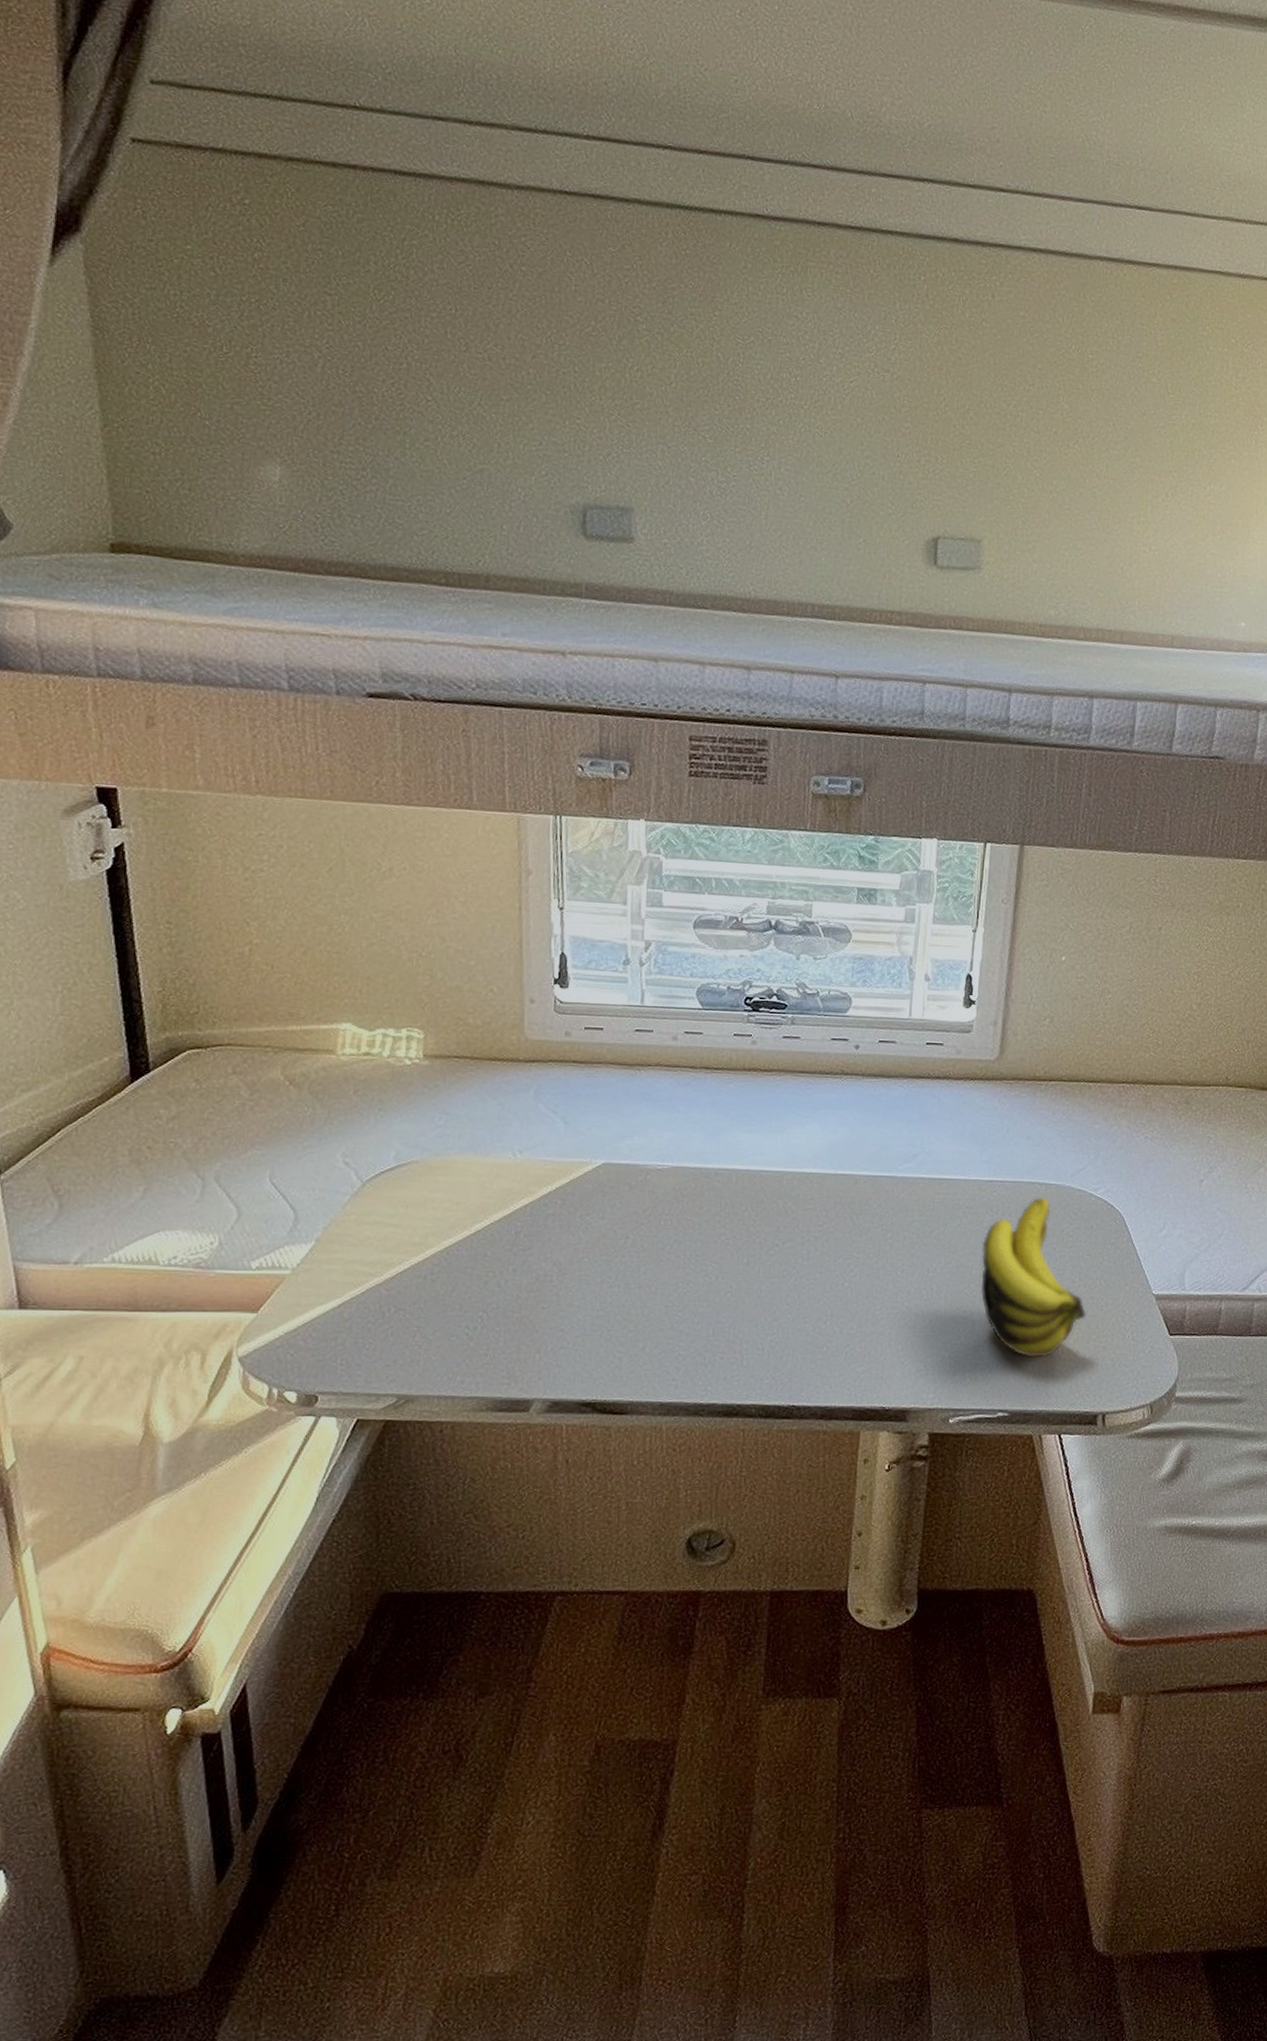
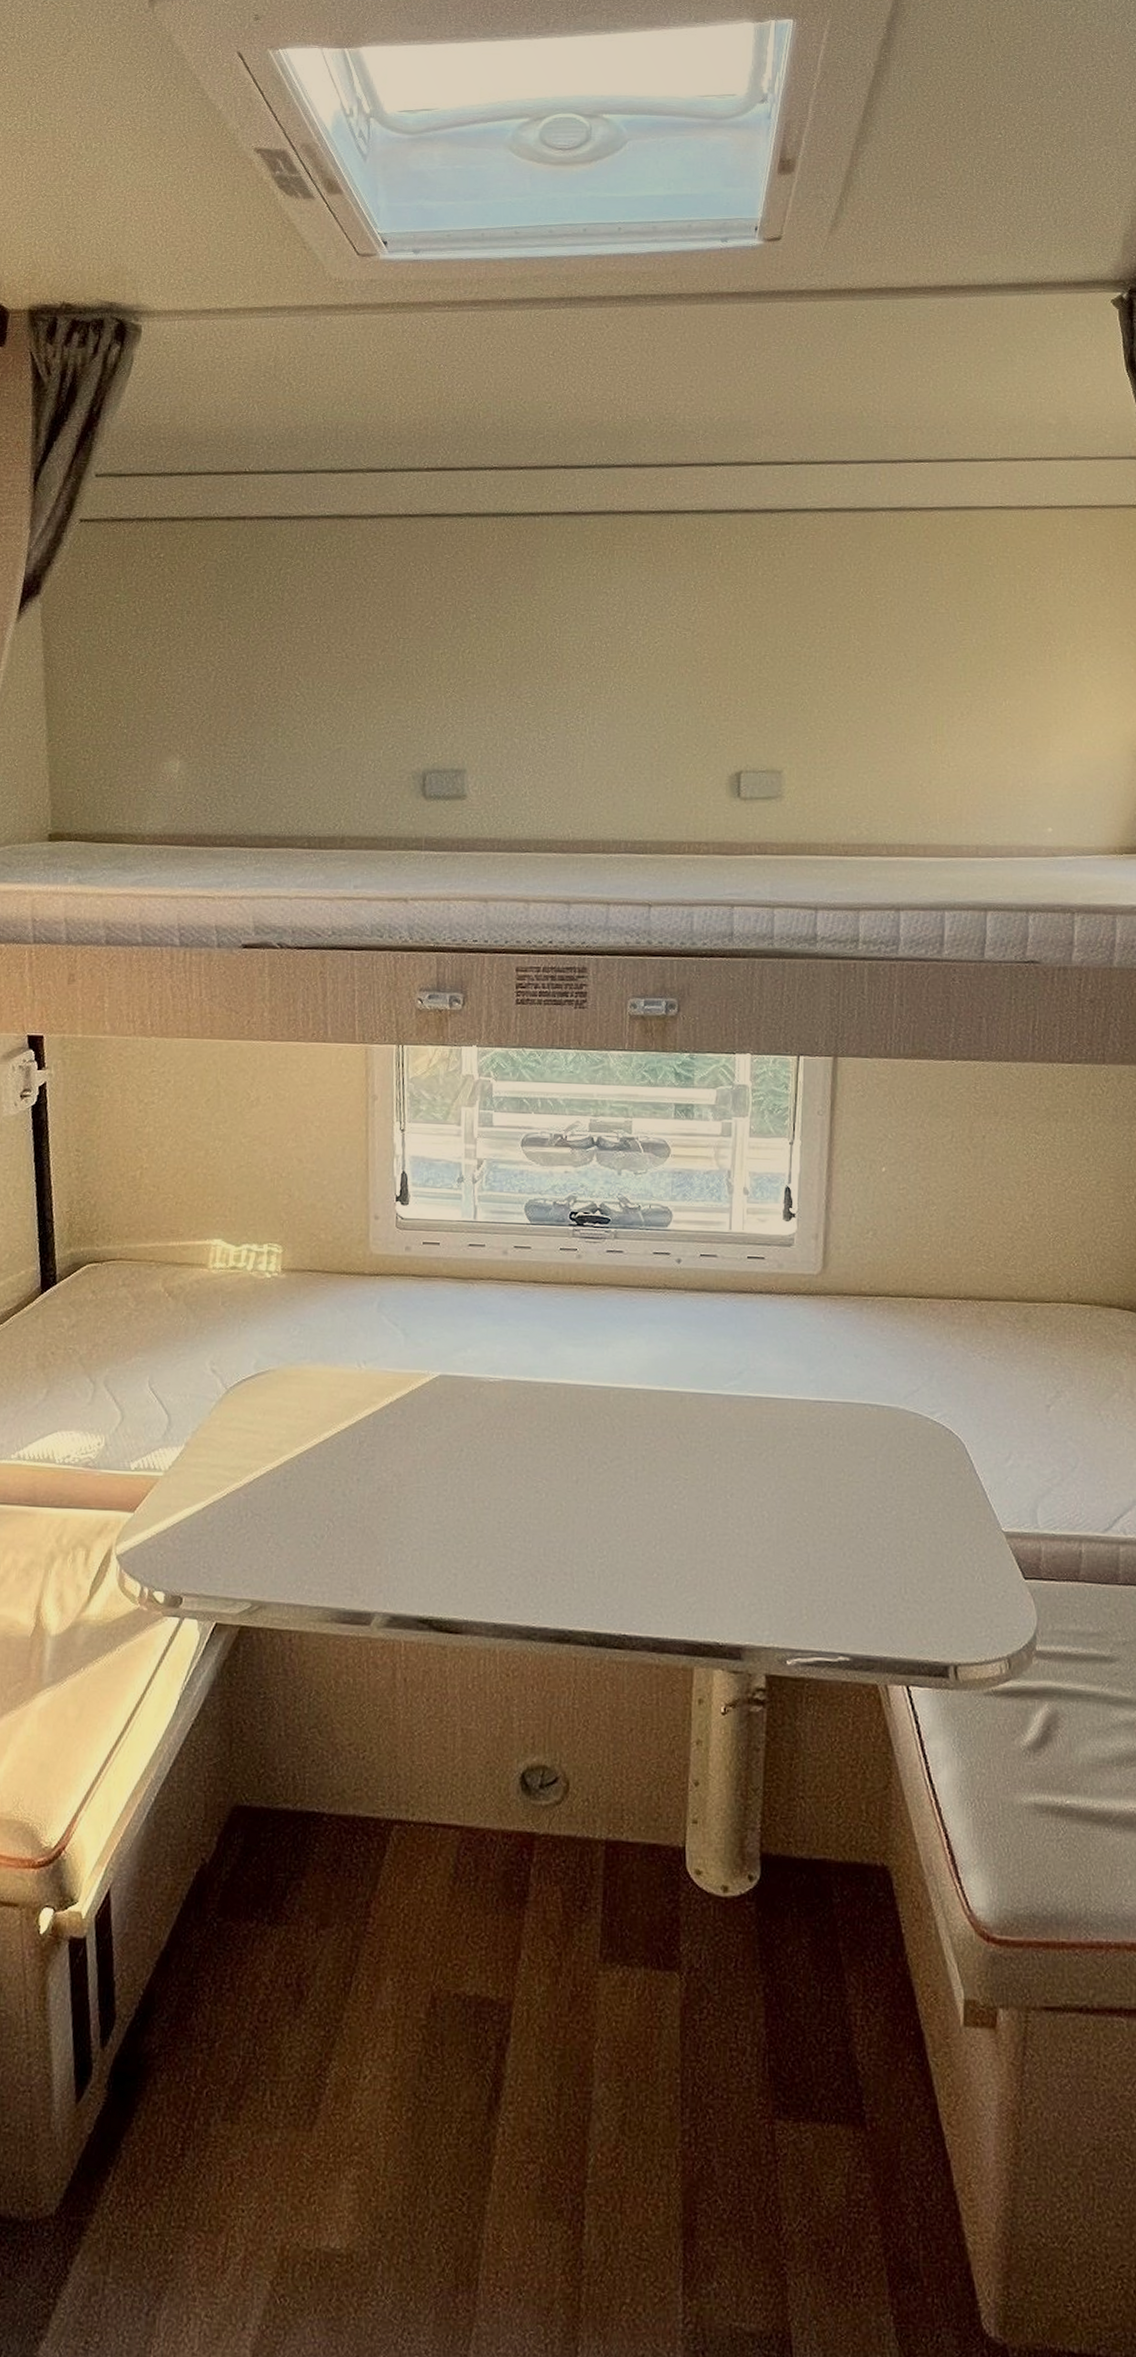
banana: present [980,1196,1087,1358] -> none [813,1419,930,1597]

